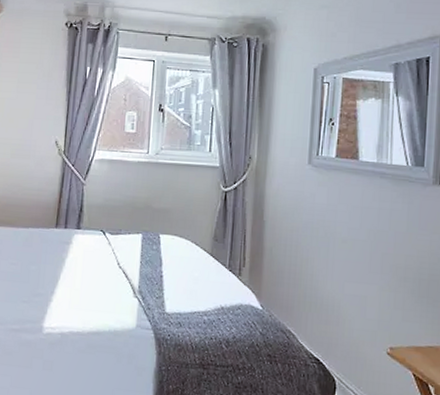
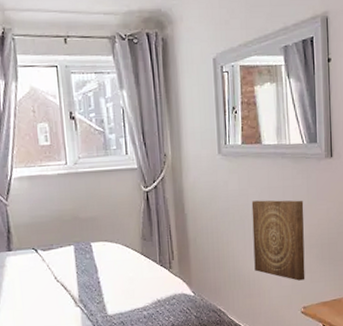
wall art: none [335,218,402,317] -> present [251,200,305,281]

